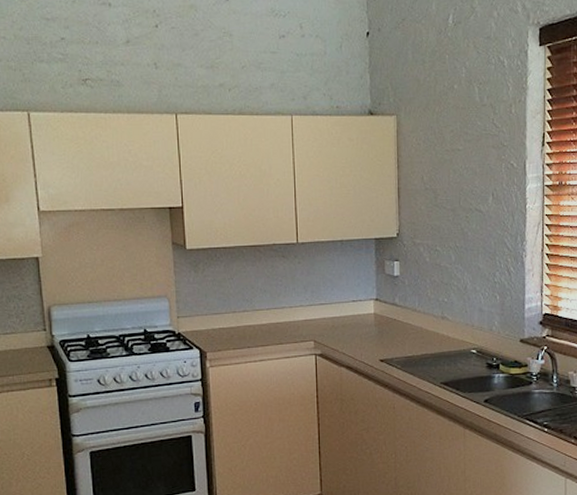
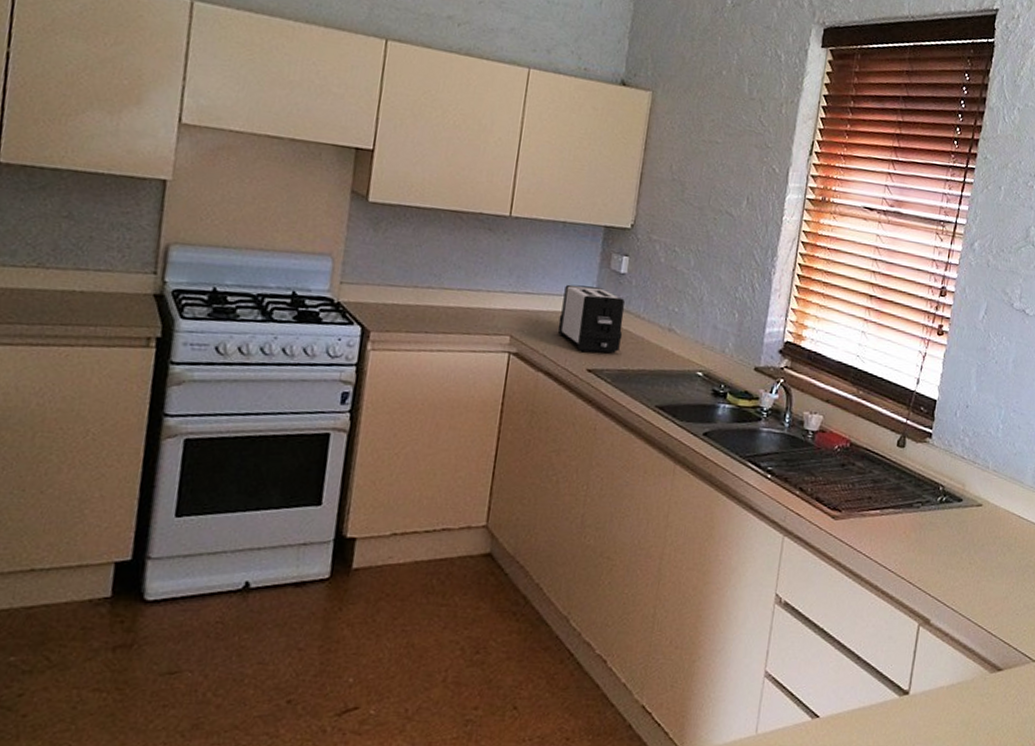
toaster: none [350,290,404,345] -> present [557,284,625,353]

